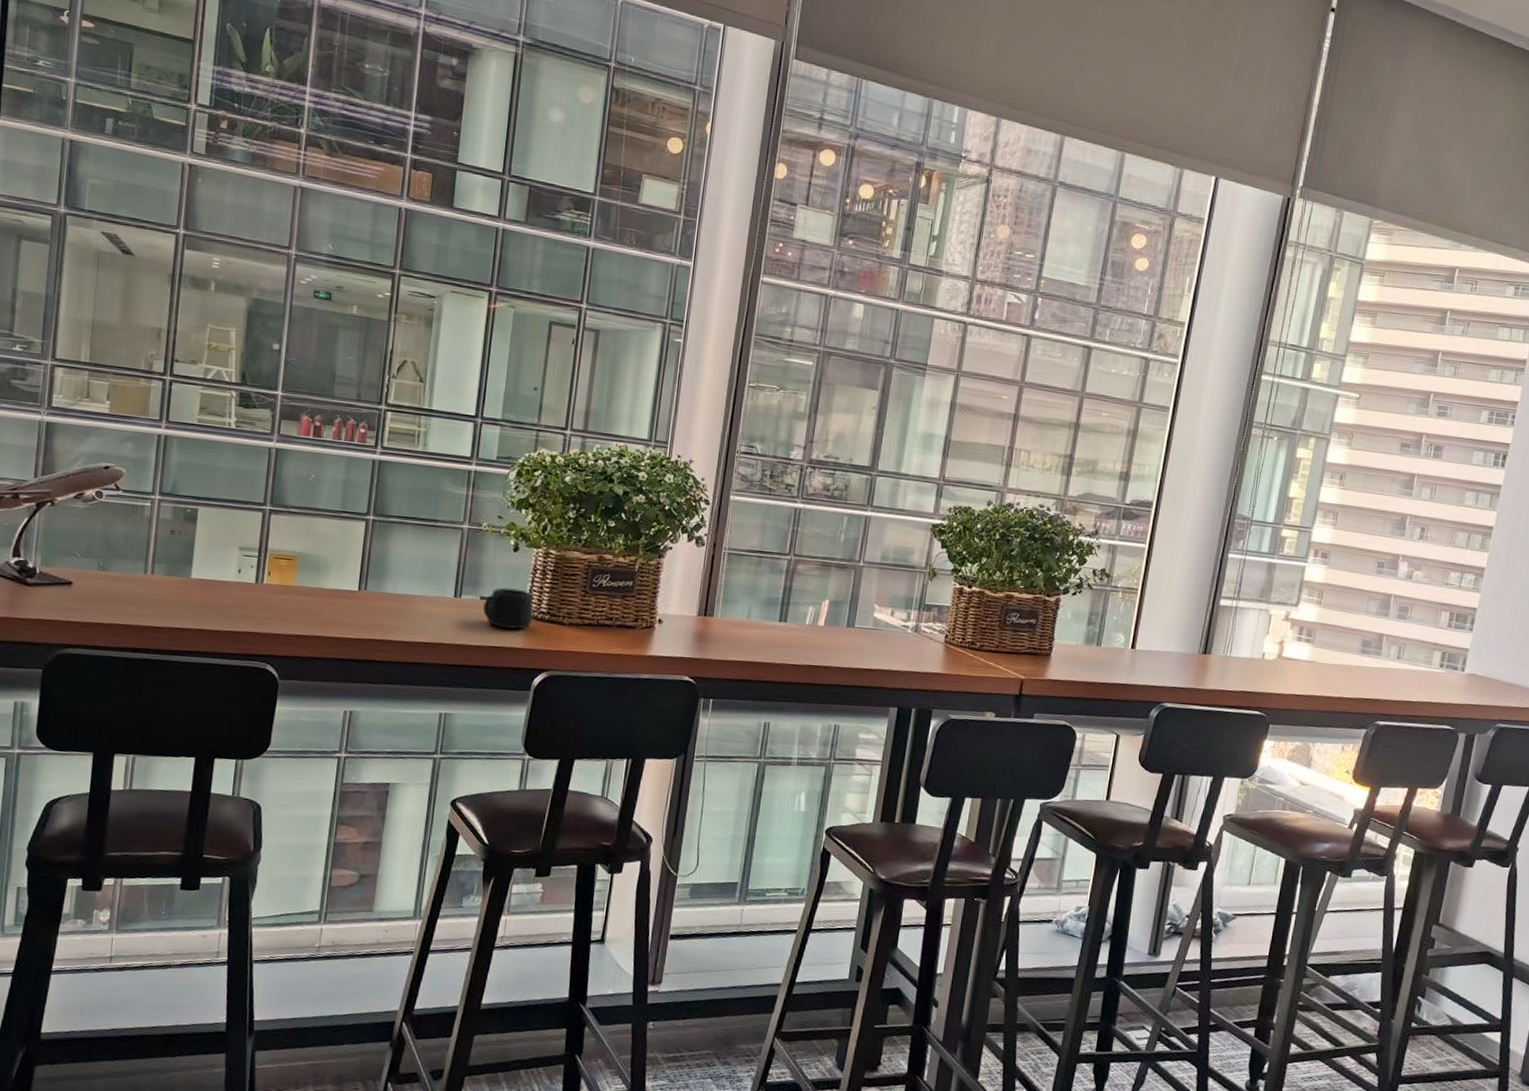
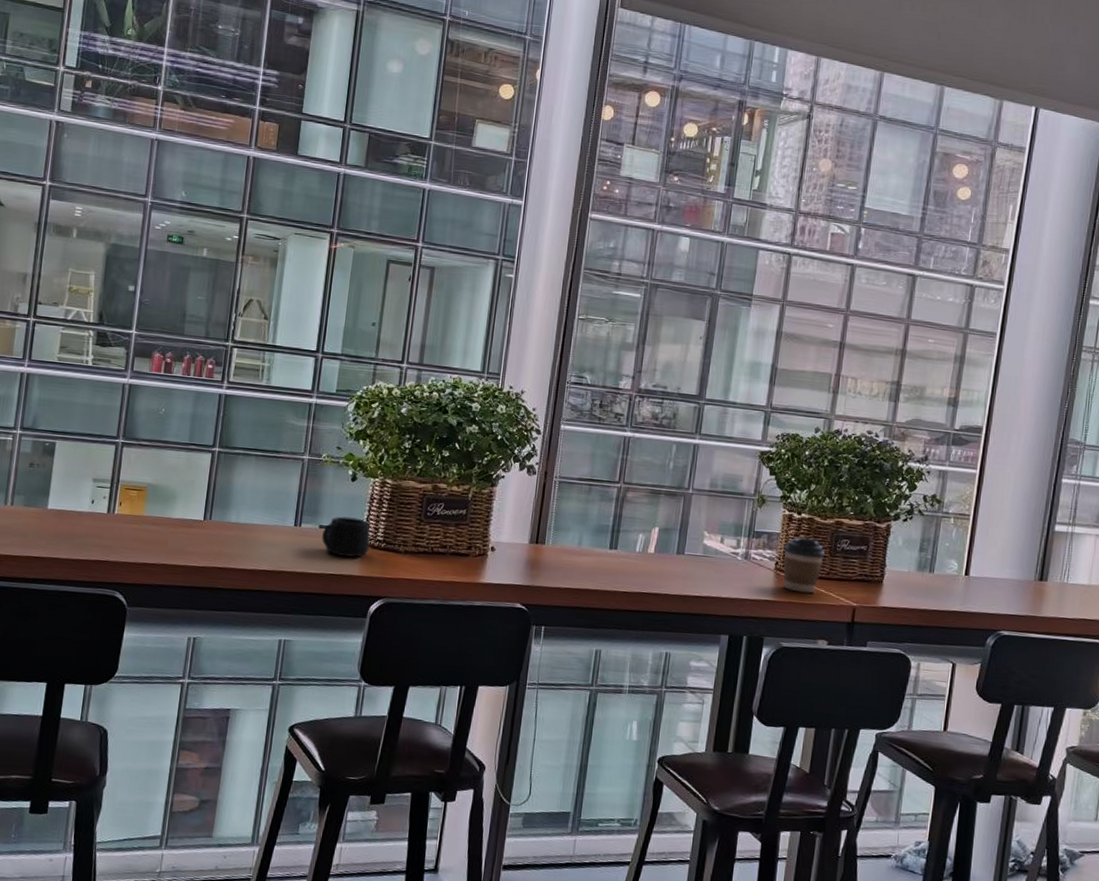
coffee cup: none [952,610,995,666] -> present [783,537,826,594]

